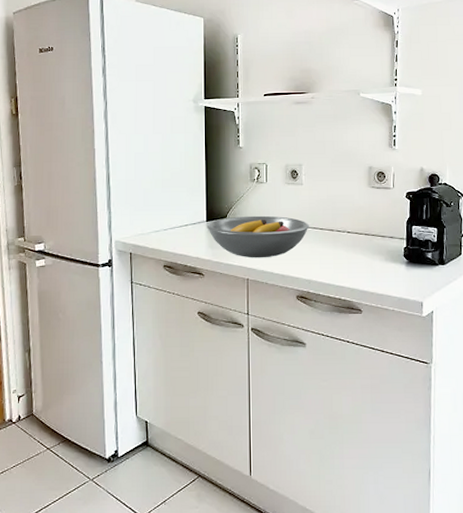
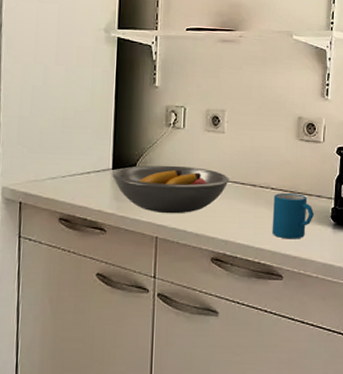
mug: none [349,236,388,277] -> present [272,193,314,239]

